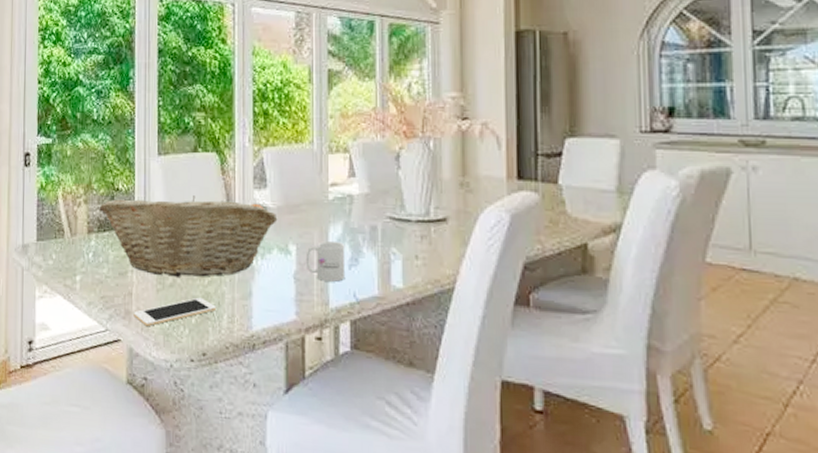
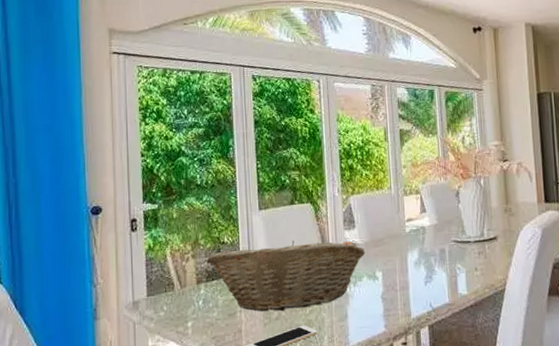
mug: present [305,240,346,282] -> none [390,264,423,297]

